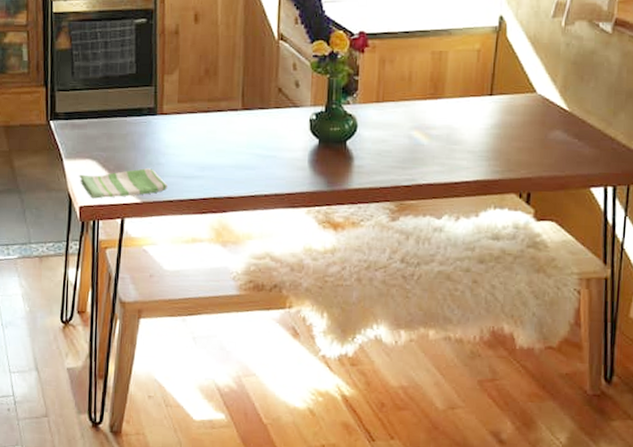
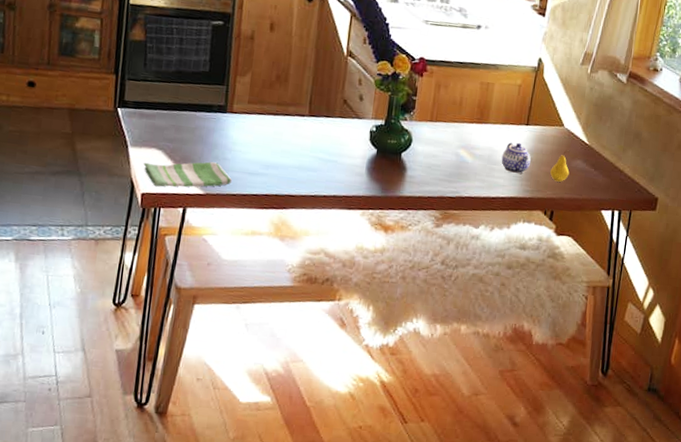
teapot: none [462,116,498,153] -> present [501,142,531,174]
fruit: none [523,118,547,158] -> present [550,149,570,182]

